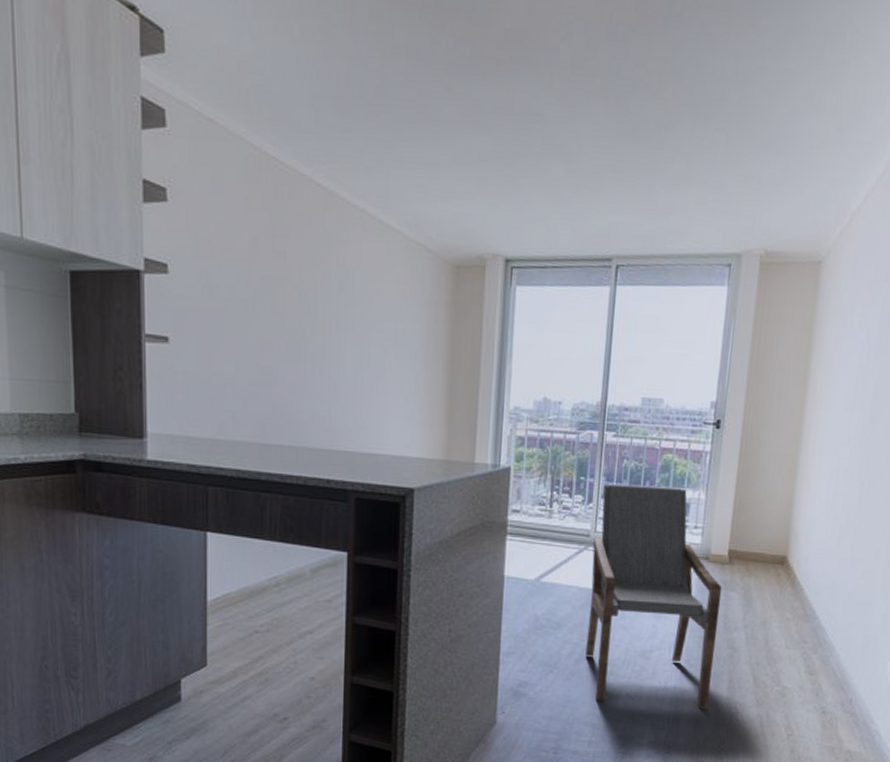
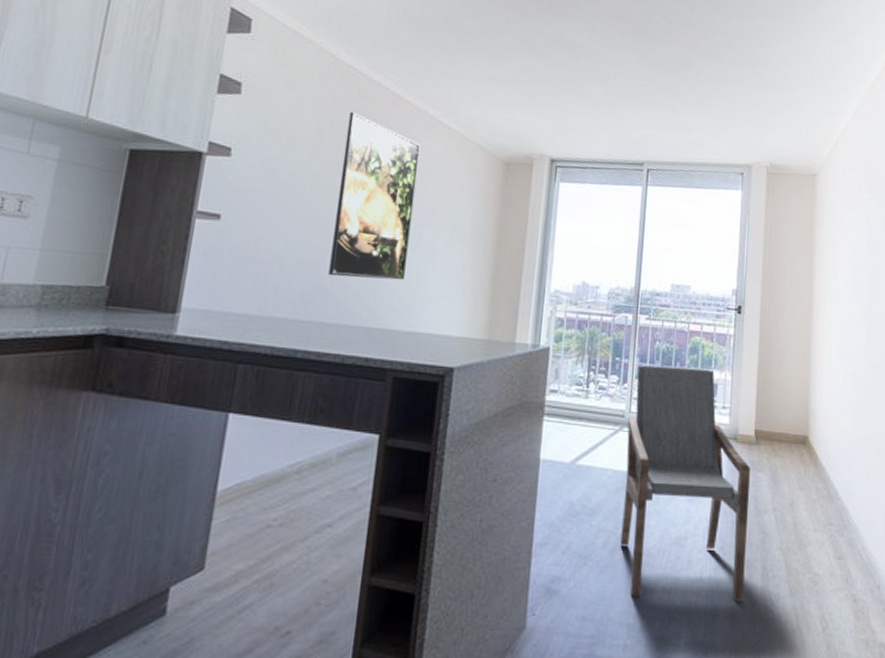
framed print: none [281,215,362,401] -> present [328,112,421,281]

